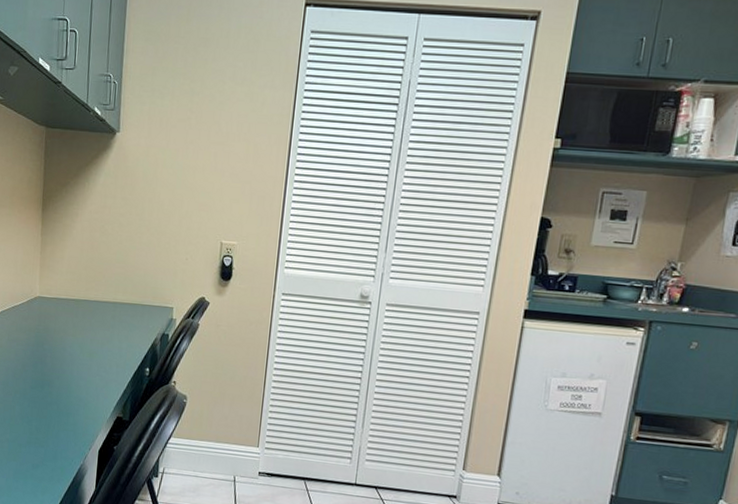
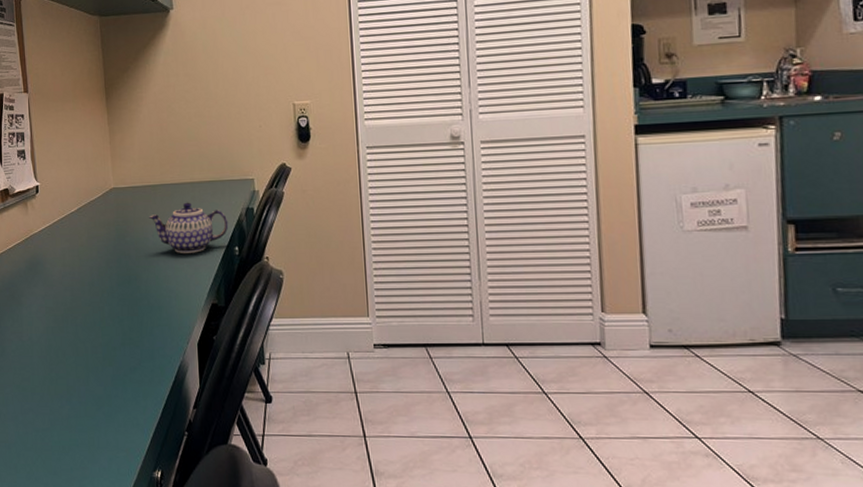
teapot: none [69,320,143,369] -> present [149,202,229,253]

